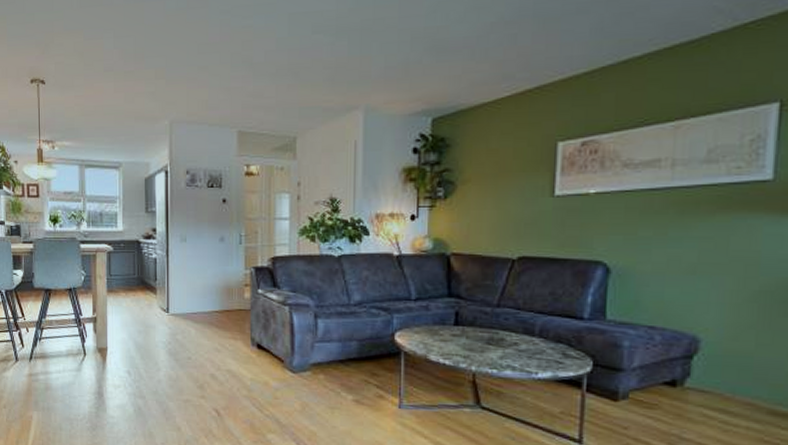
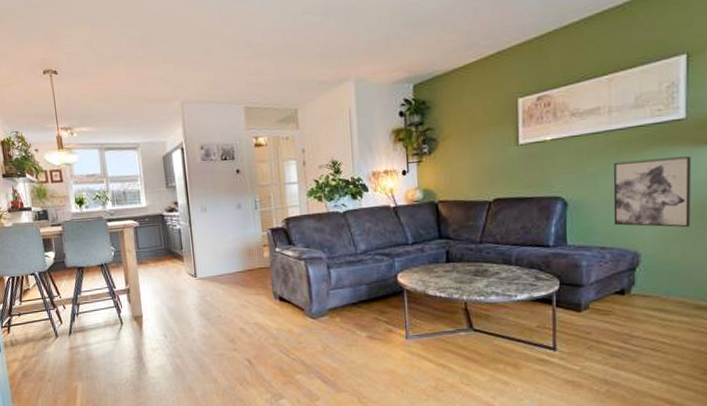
wall art: none [668,226,777,314] -> present [613,156,691,228]

